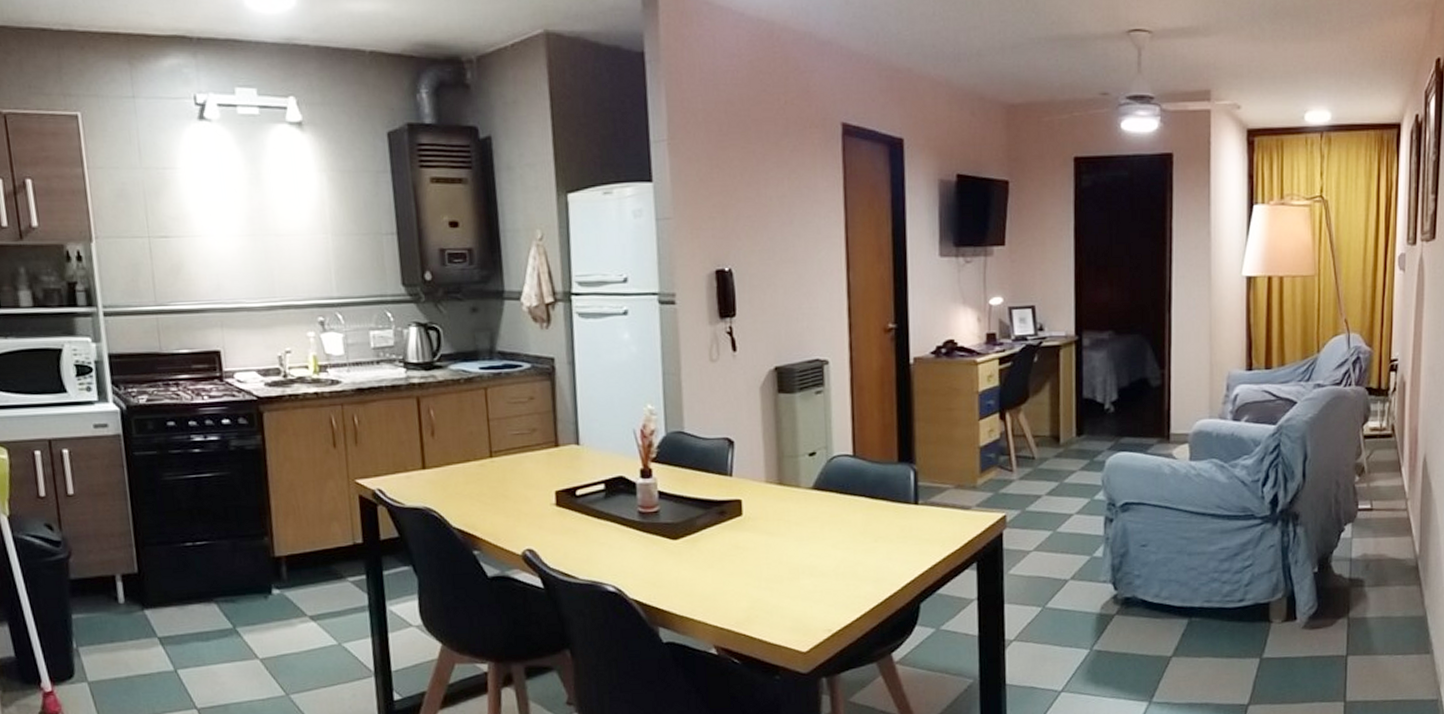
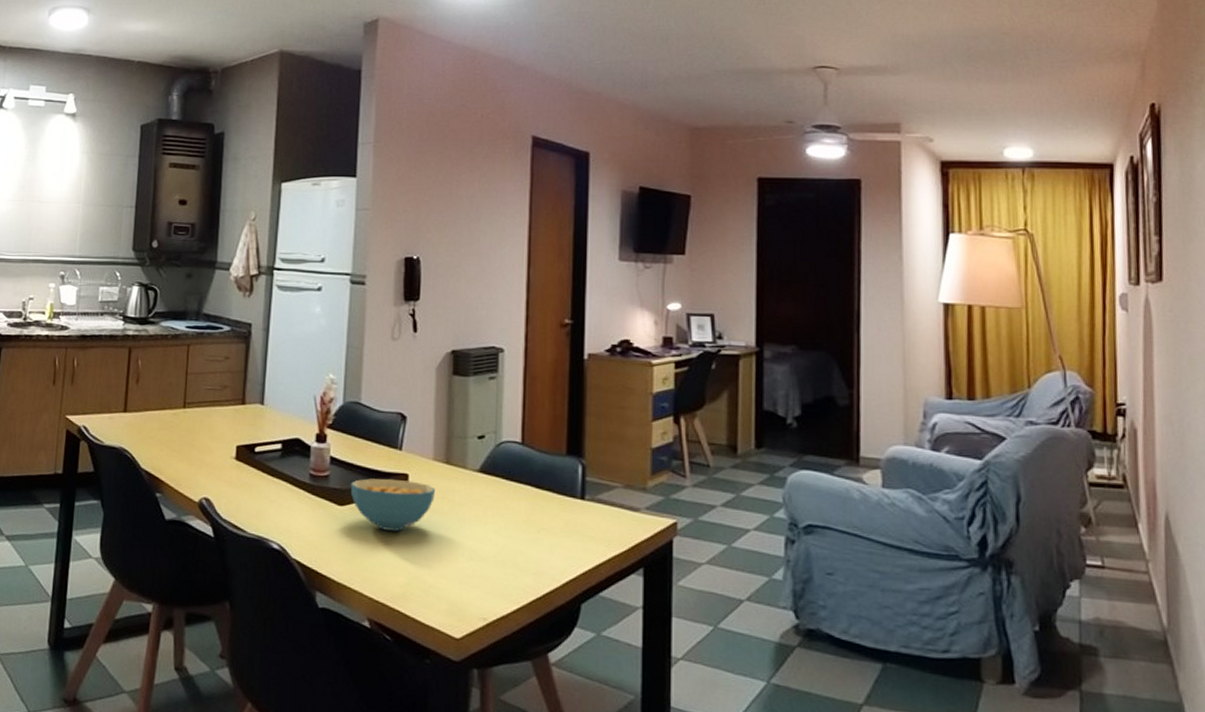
cereal bowl: none [682,506,771,559] -> present [350,478,436,531]

